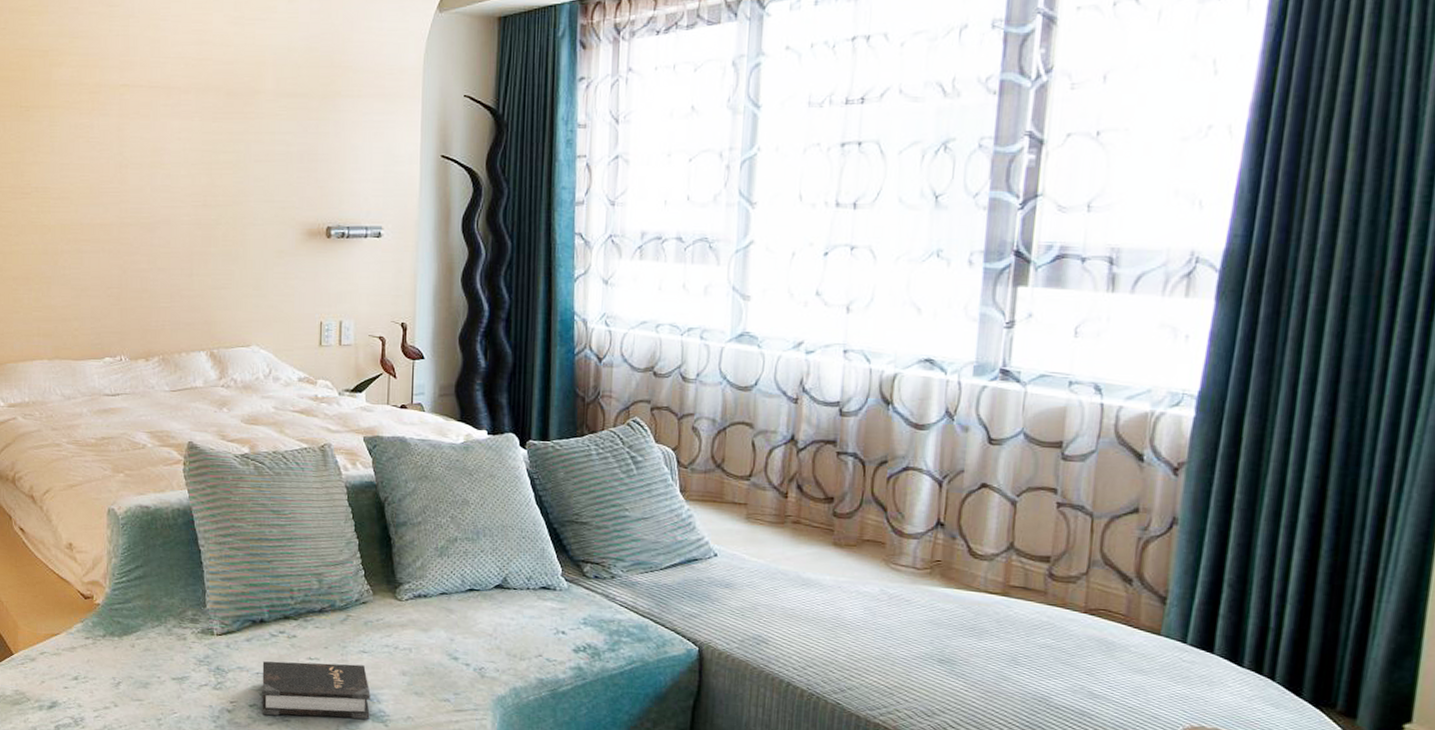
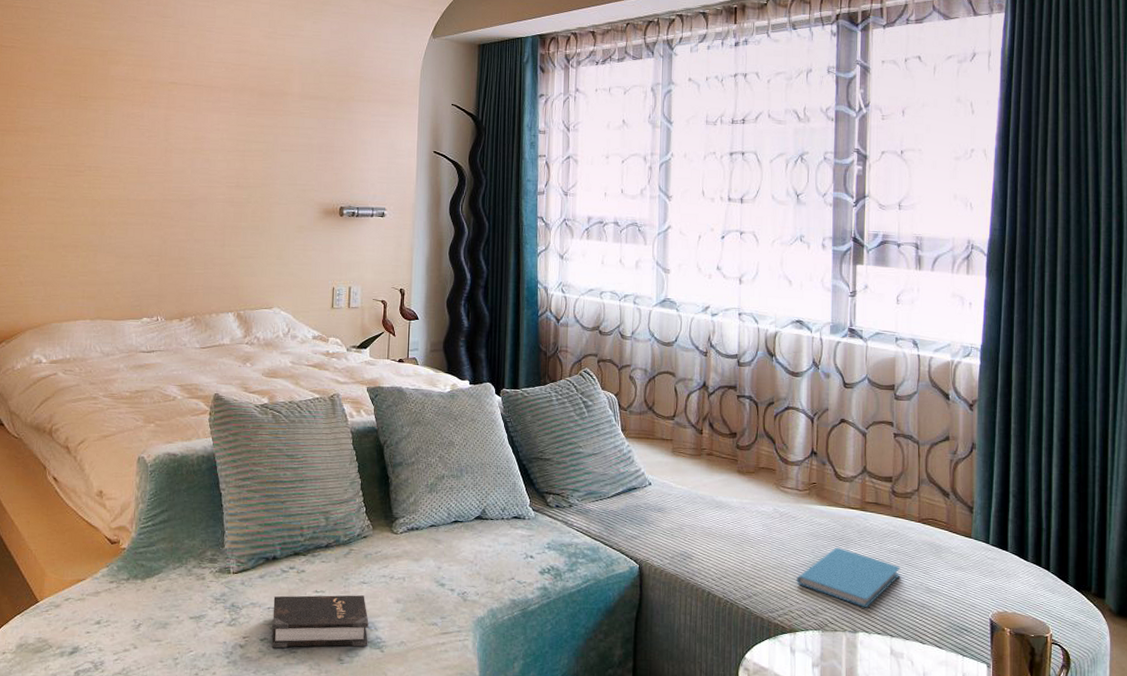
book: none [907,638,1053,712] -> present [796,547,900,608]

